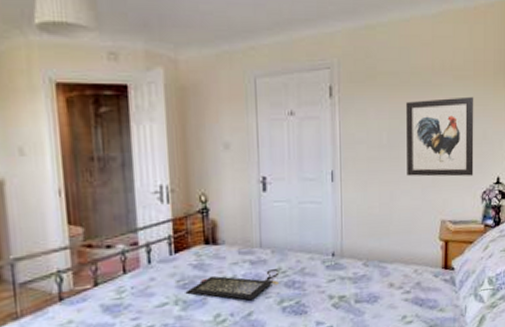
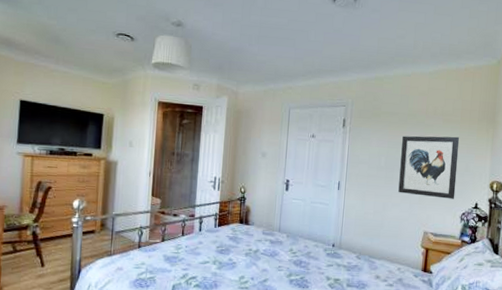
clutch bag: present [185,269,280,300] -> none [221,247,291,270]

